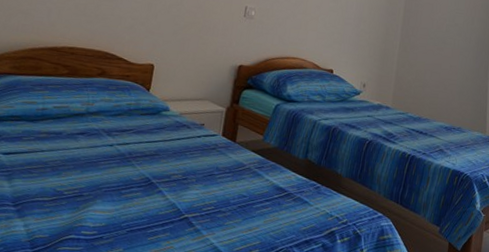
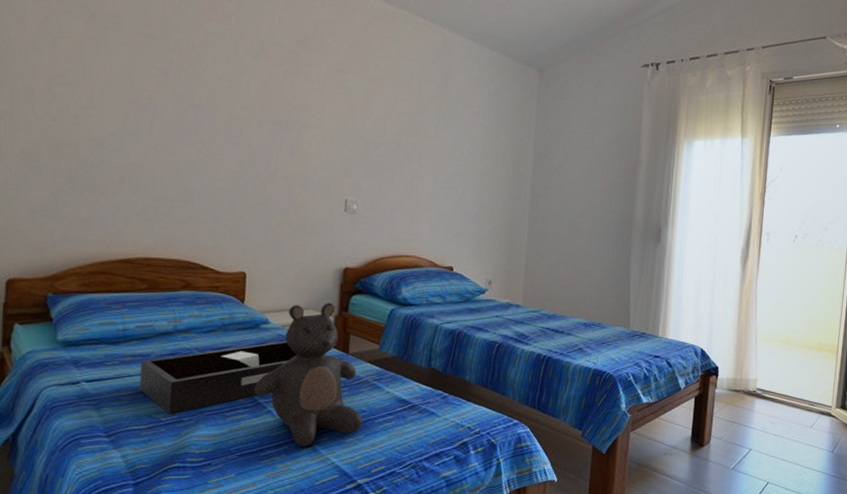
tray: none [49,127,190,189] -> present [139,341,297,415]
teddy bear: none [148,95,242,226] -> present [254,303,362,446]

